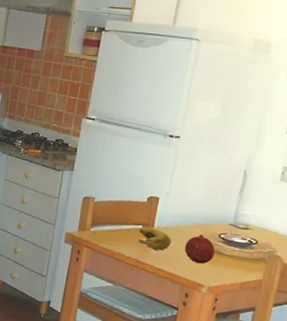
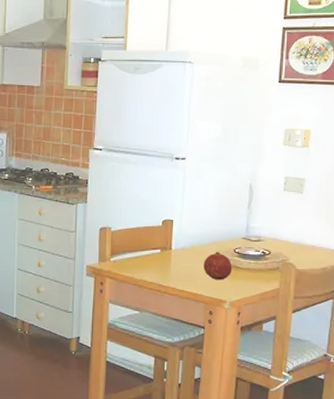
banana: present [138,227,172,250] -> none [158,251,190,272]

